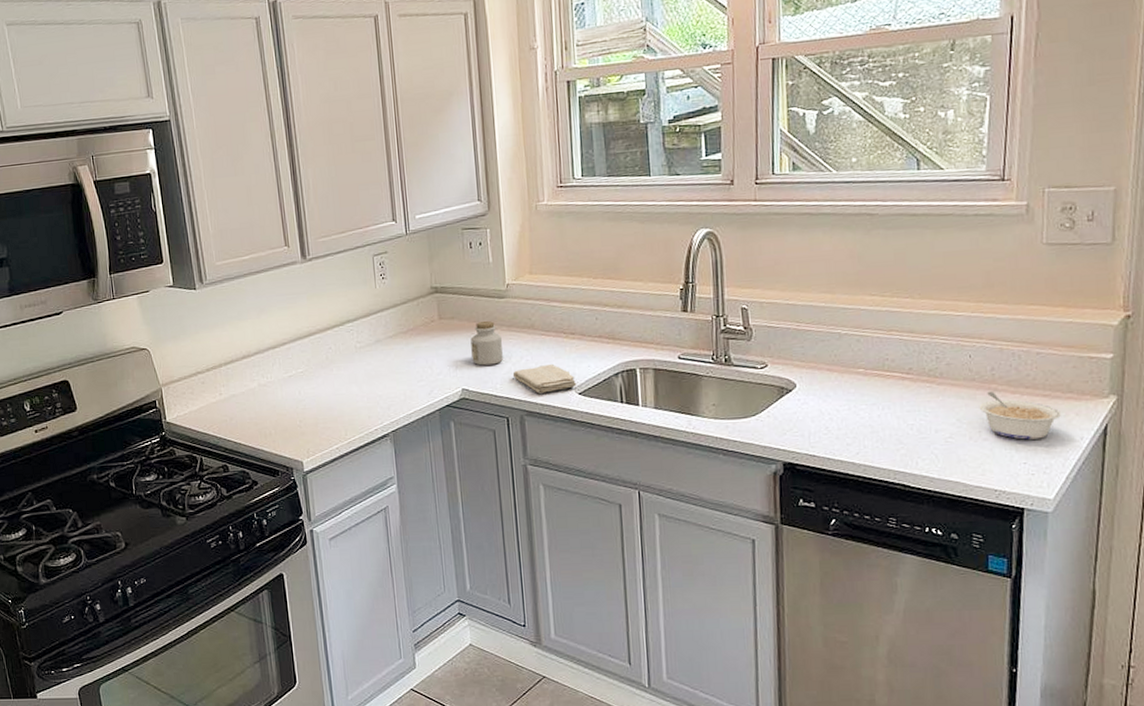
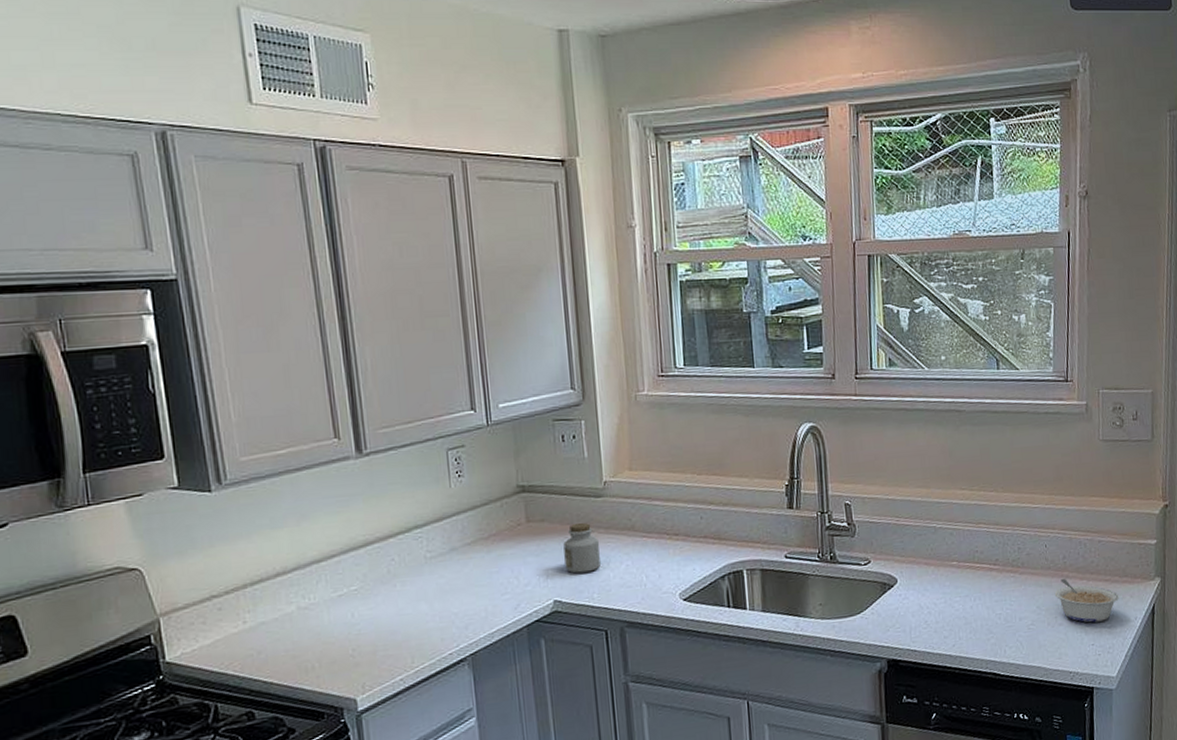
washcloth: present [512,363,577,394] -> none [611,568,682,602]

